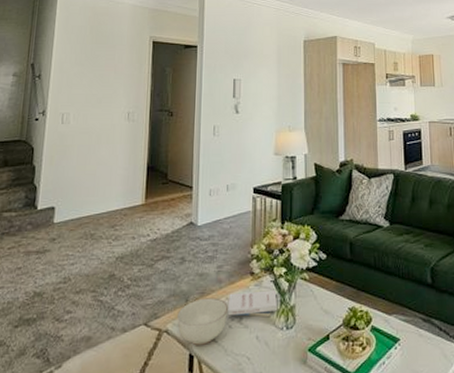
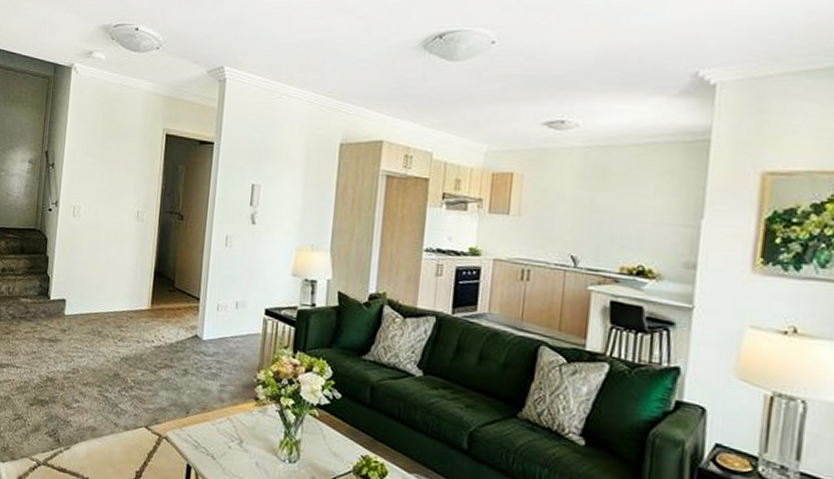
bowl: present [177,298,229,346] -> none [177,413,230,459]
books: present [227,290,278,318] -> none [227,414,283,447]

